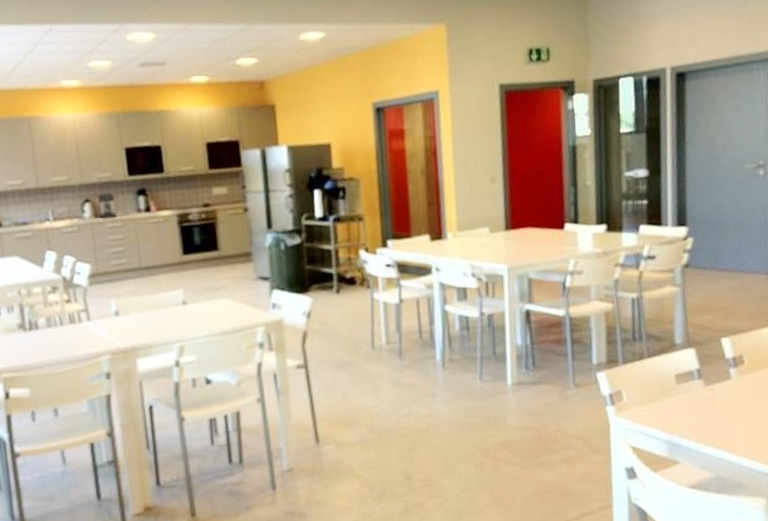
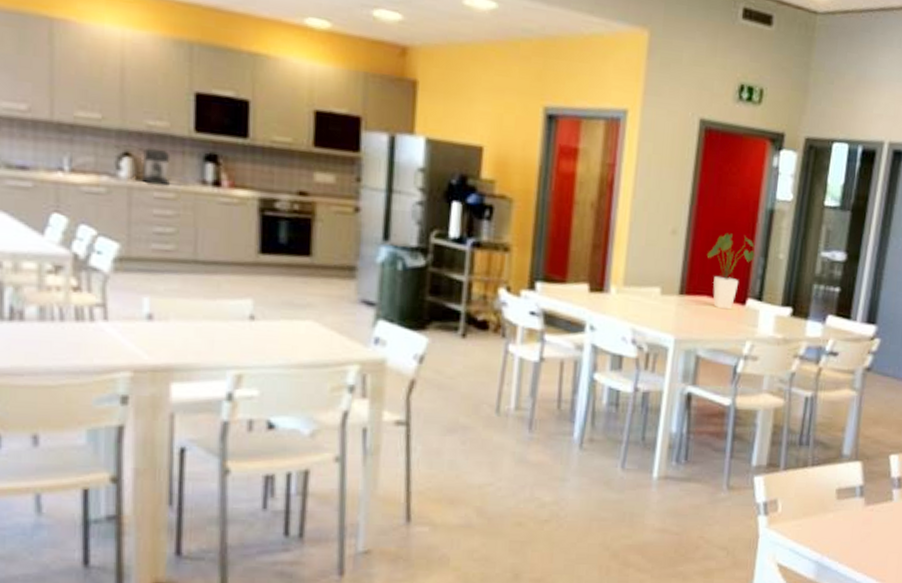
house plant: none [523,172,566,237] -> present [706,233,755,311]

